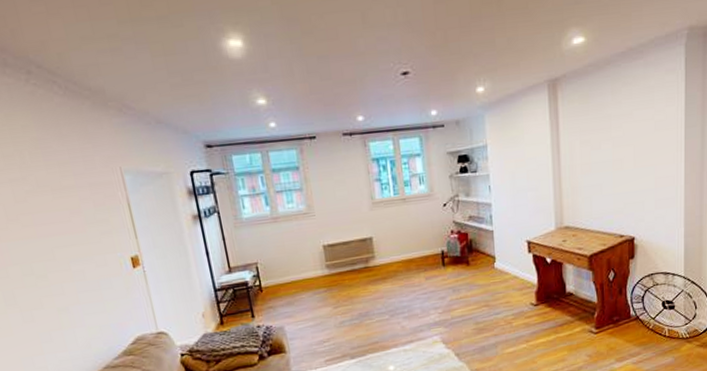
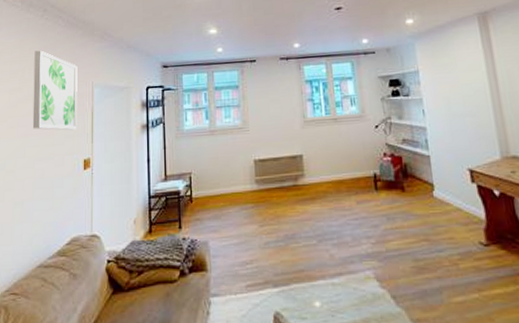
wall art: none [30,128,114,227] -> present [32,50,78,131]

